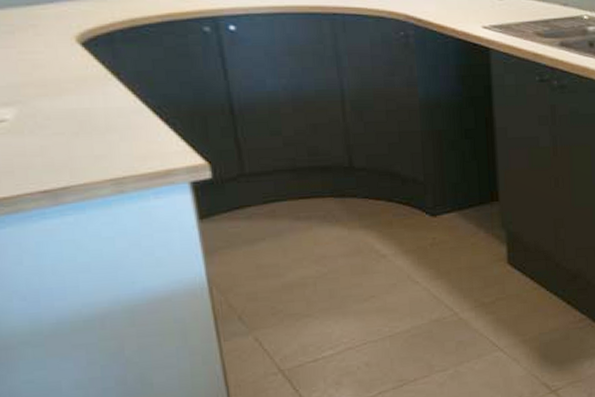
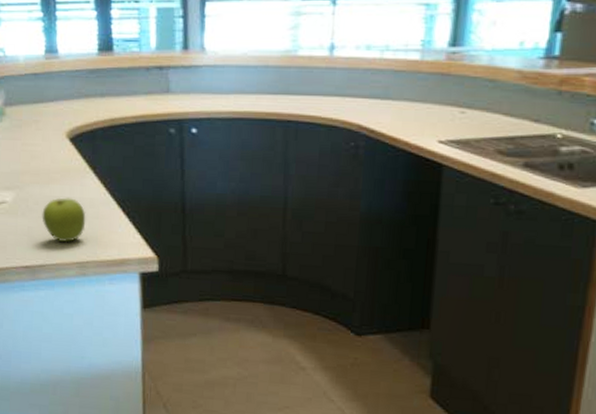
fruit: none [56,109,116,159] -> present [42,197,86,243]

